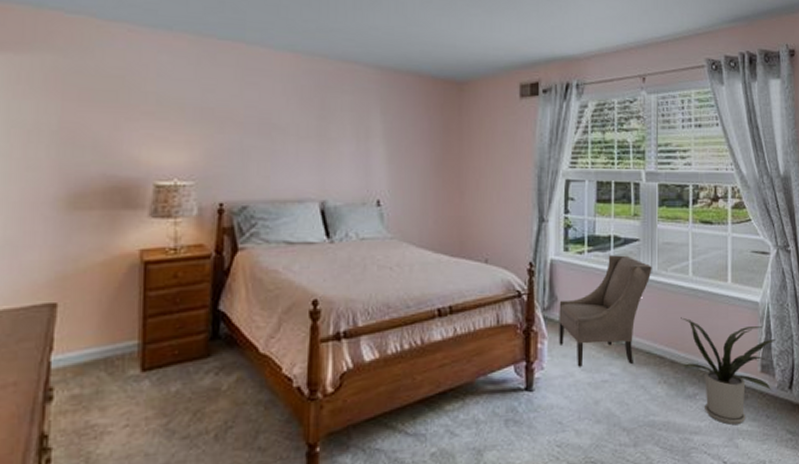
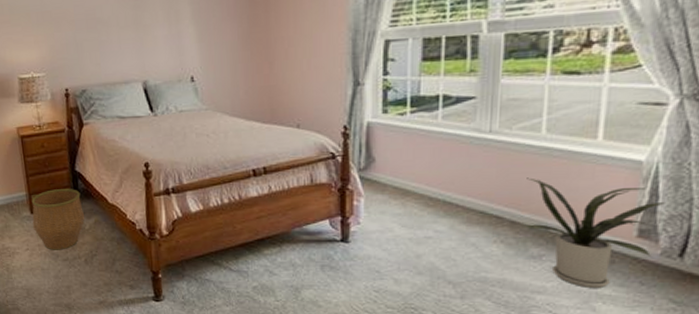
basket: none [142,334,224,425] -> present [31,189,85,250]
armchair: present [559,255,652,367] -> none [376,114,492,223]

